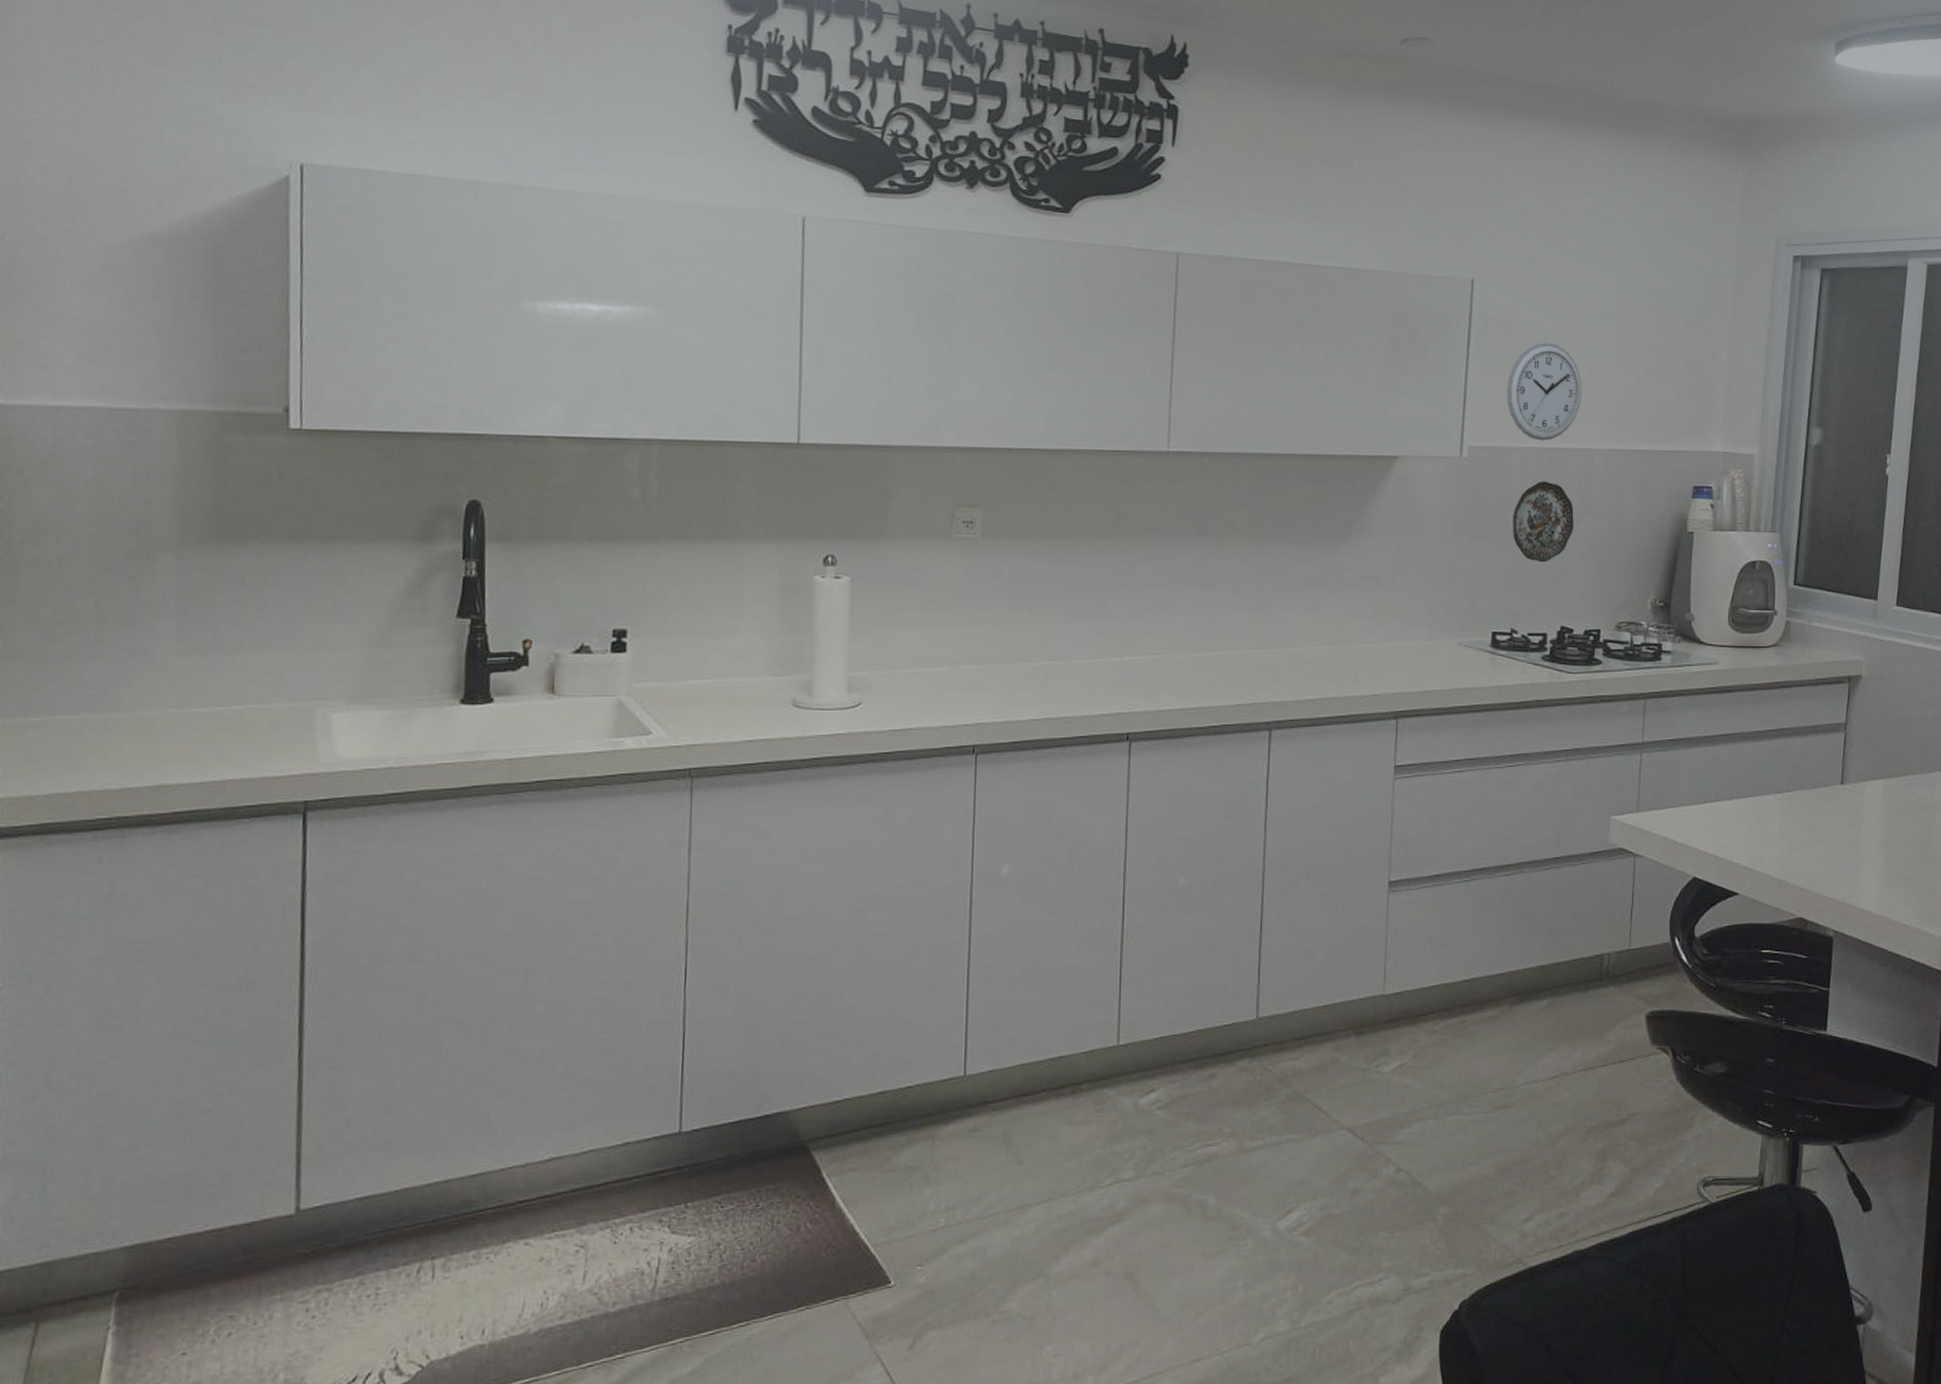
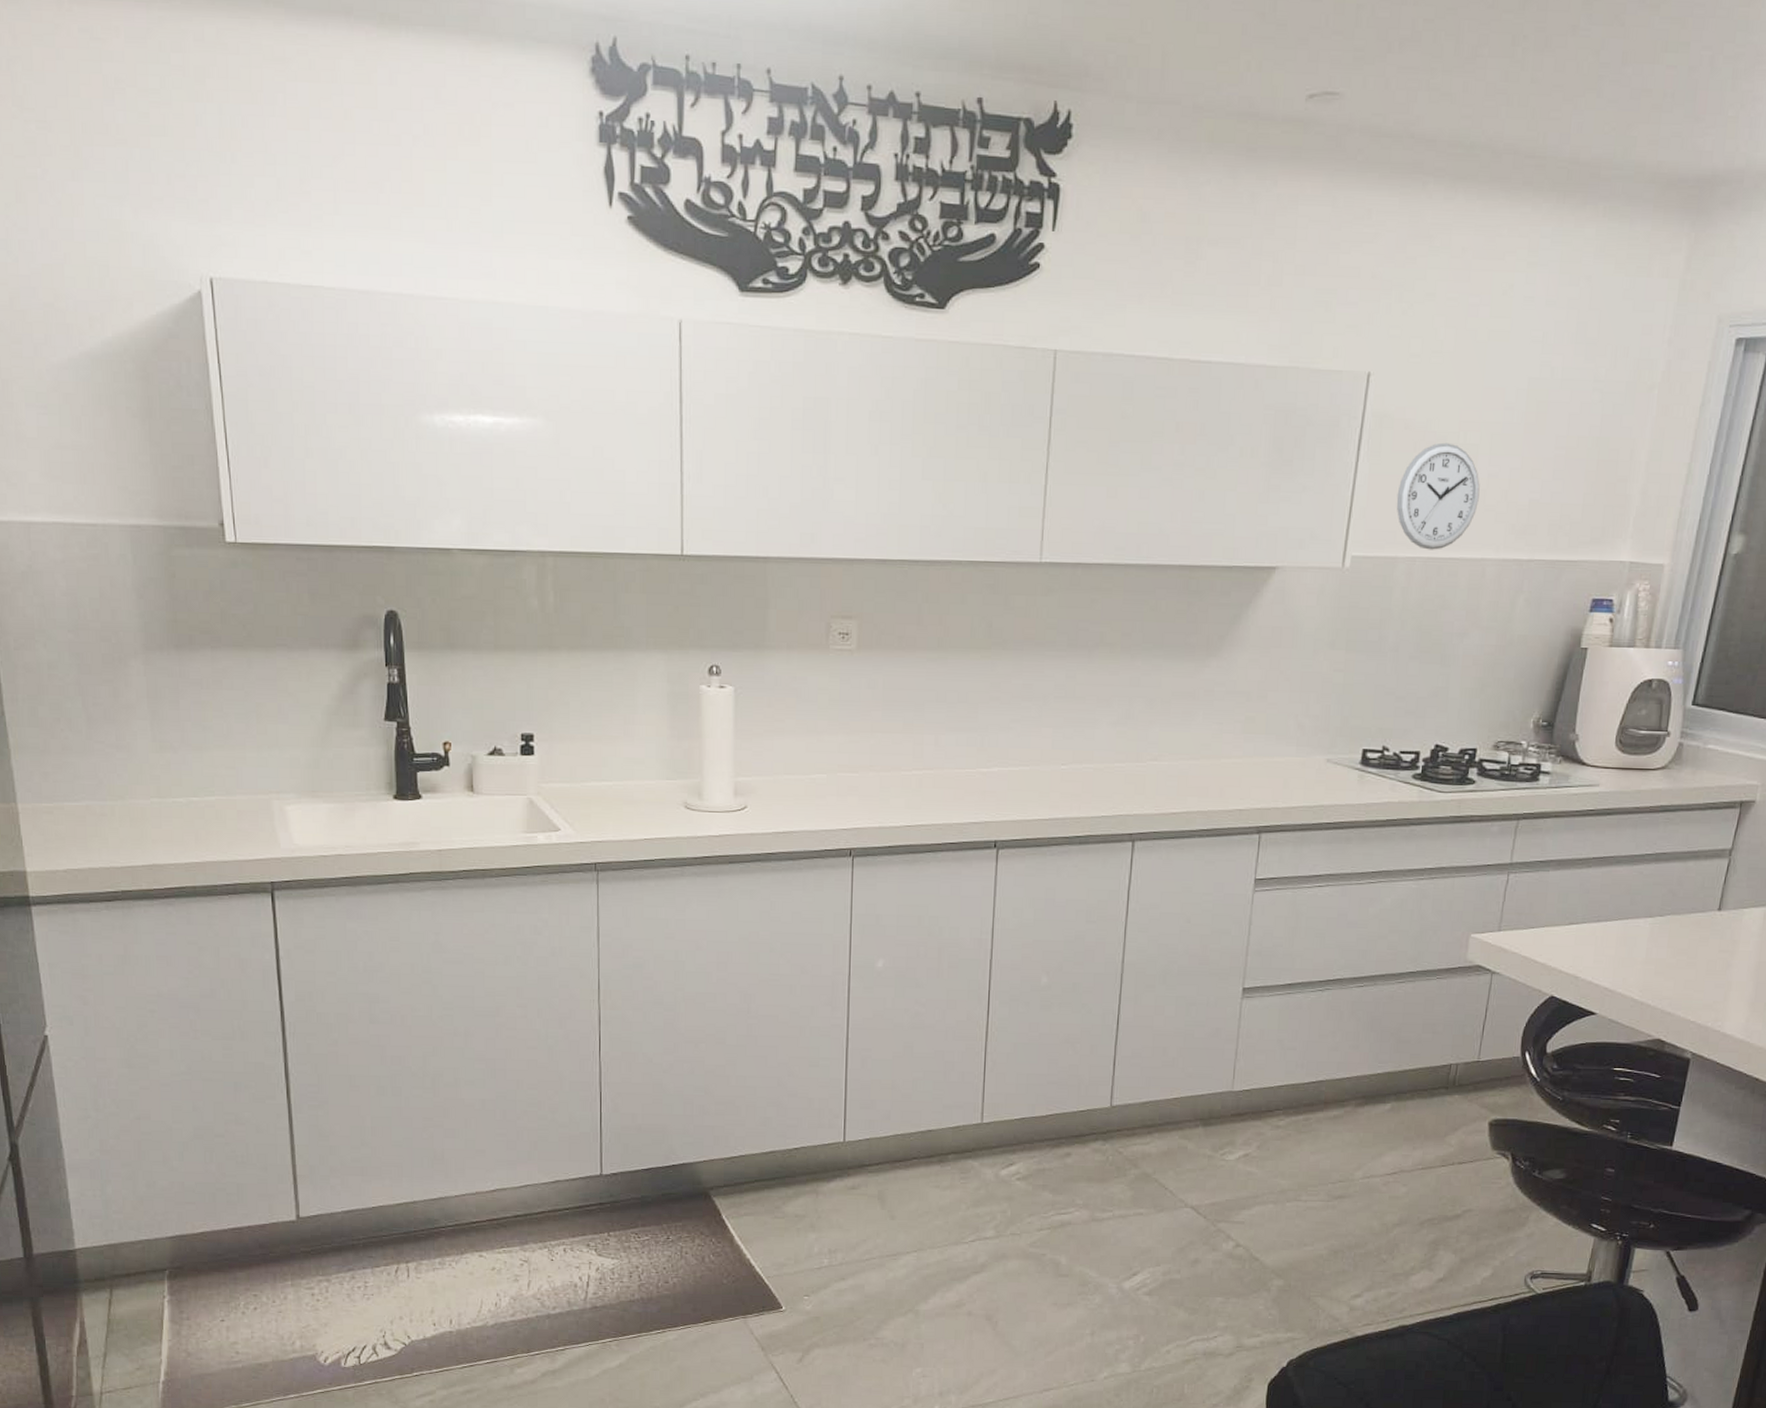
decorative plate: present [1513,481,1574,563] -> none [1392,593,1460,679]

